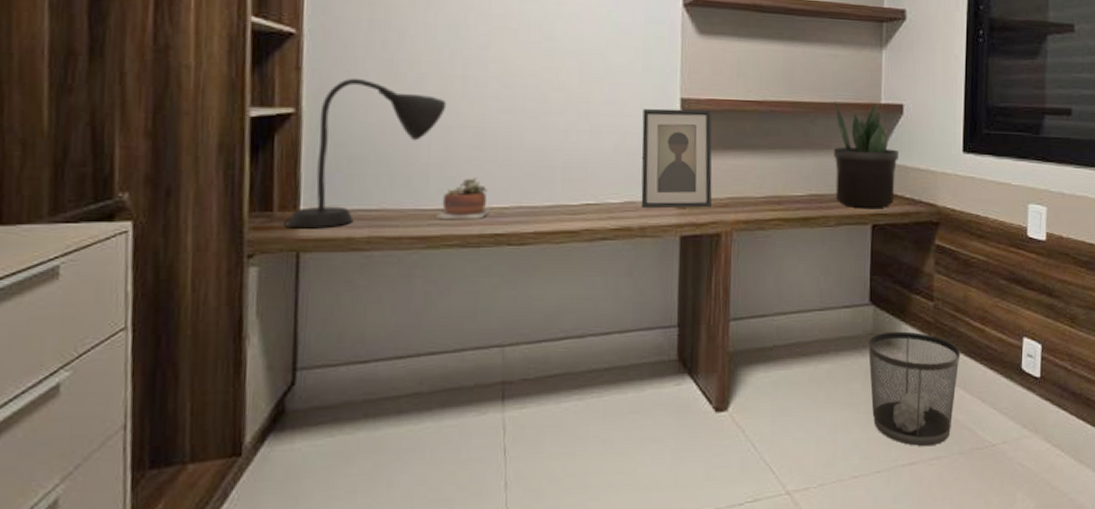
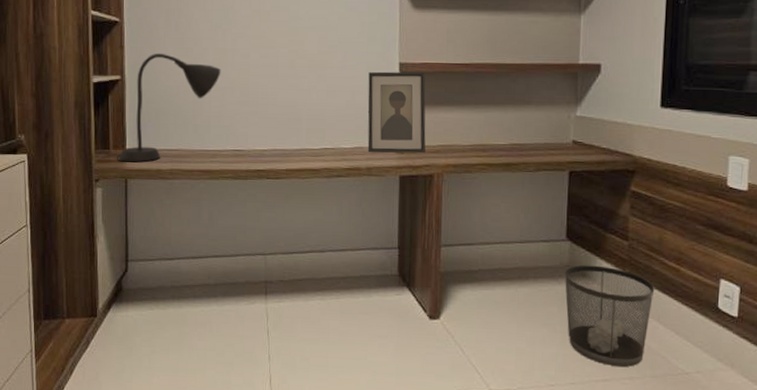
succulent plant: present [436,178,492,219] -> none [216,127,255,158]
planter: present [834,101,899,209] -> none [534,63,596,158]

